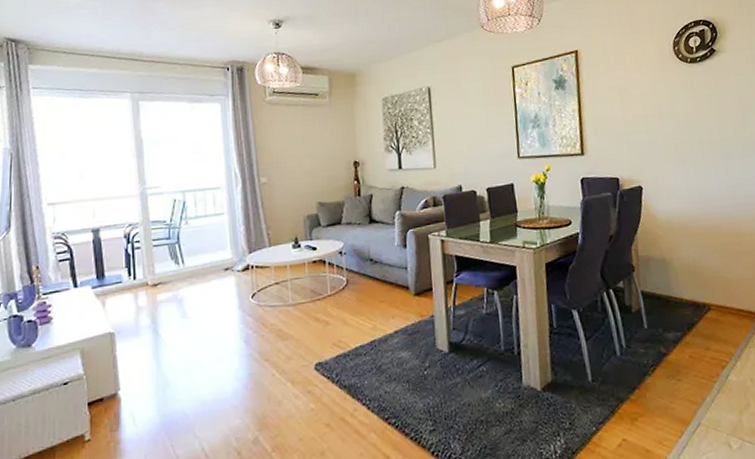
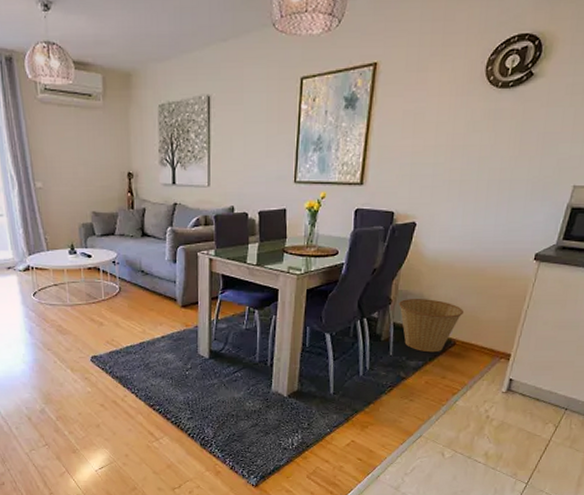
basket: none [642,262,711,322] -> present [399,299,464,353]

